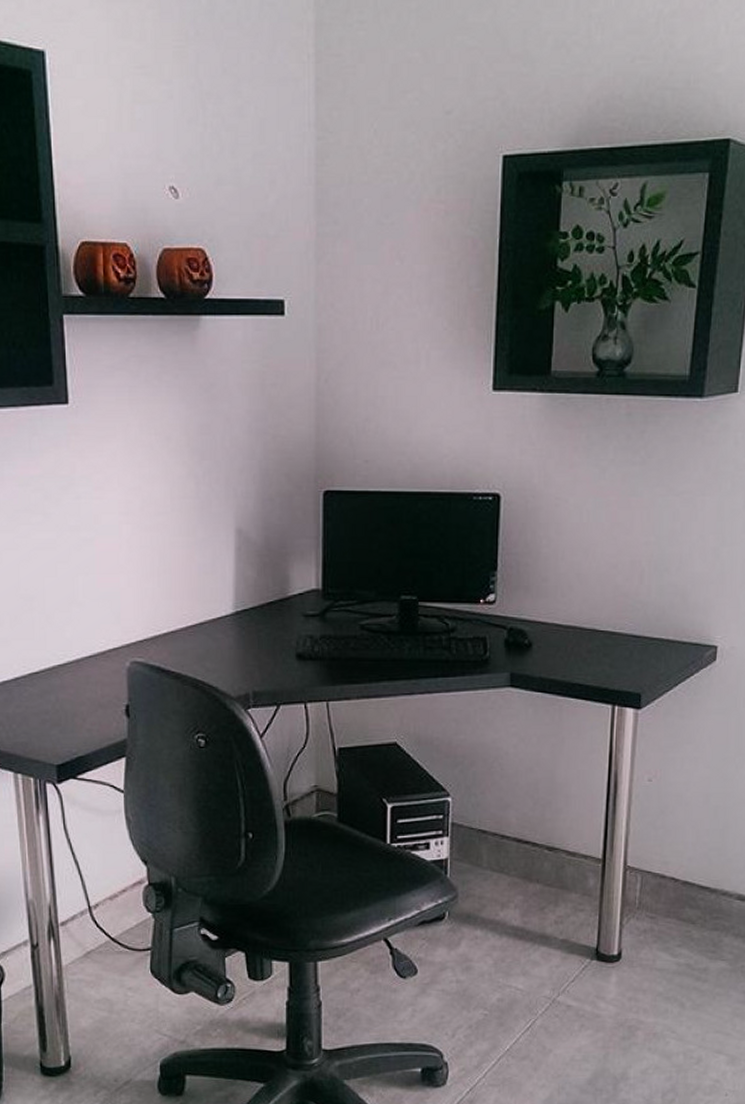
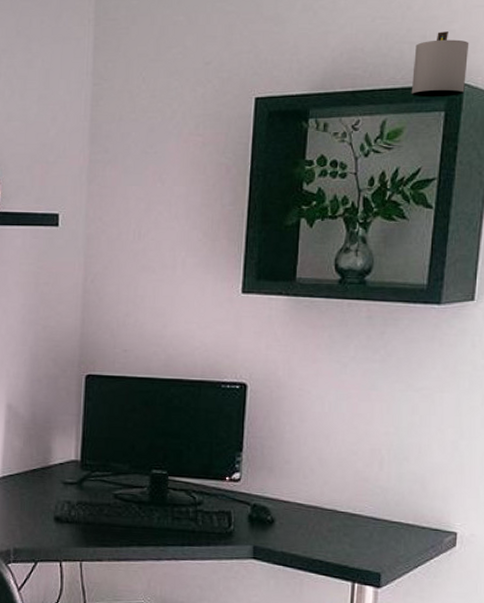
candle: none [673,76,736,156] -> present [411,31,469,97]

